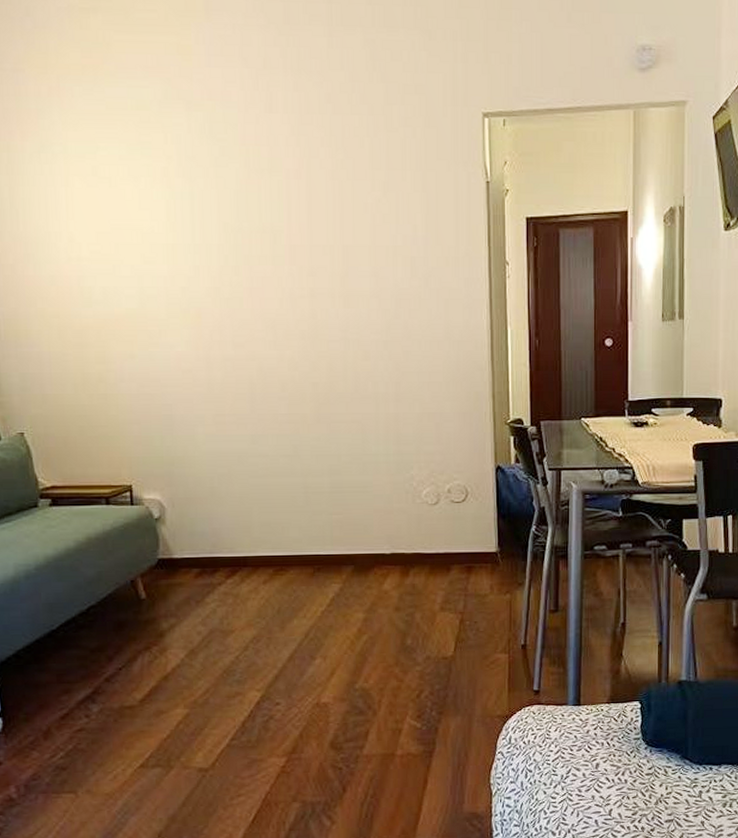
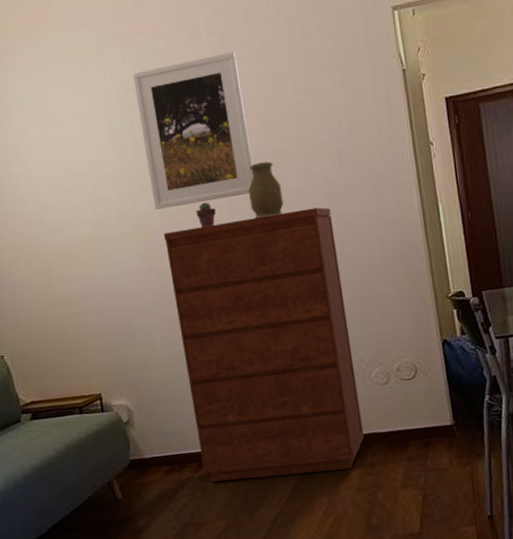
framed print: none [198,133,320,294] -> present [133,51,254,210]
dresser: none [216,314,408,589] -> present [163,207,365,482]
potted succulent: none [254,292,275,320] -> present [196,202,216,228]
decorative jar: none [313,258,349,318] -> present [248,161,284,219]

